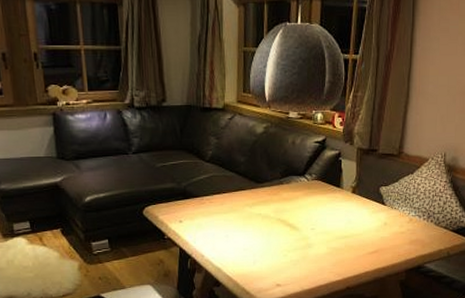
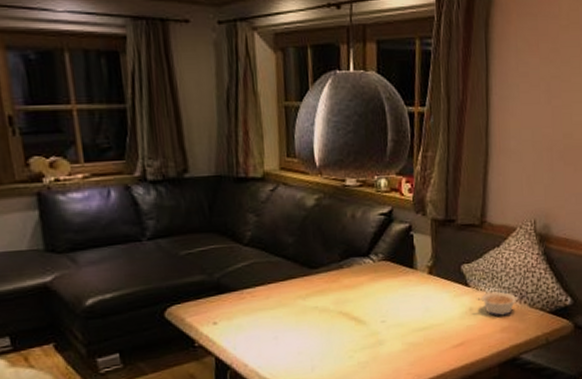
legume: none [390,211,425,231] -> present [475,291,518,316]

